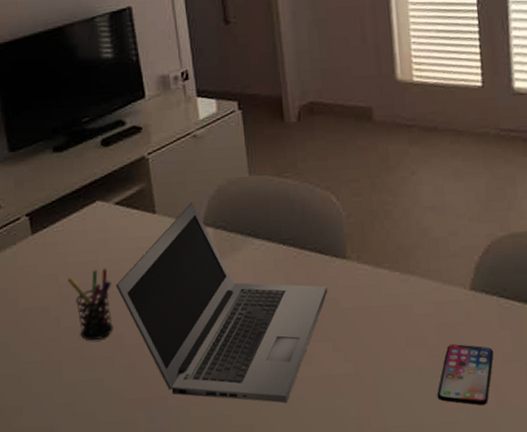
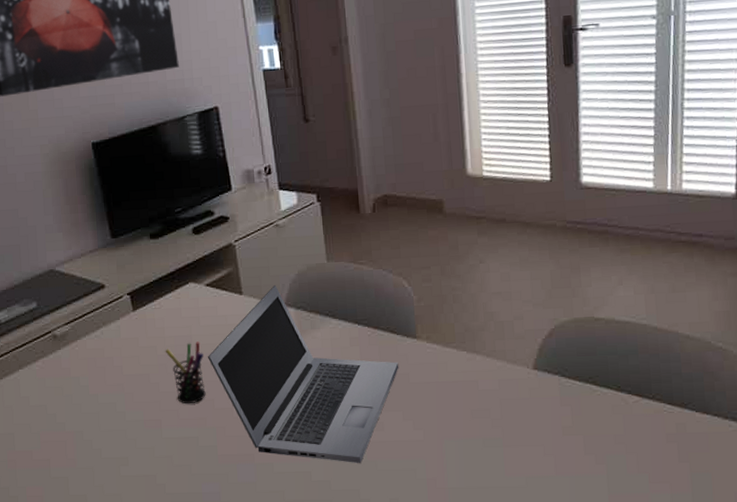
smartphone: present [437,344,494,405] -> none [499,417,554,472]

